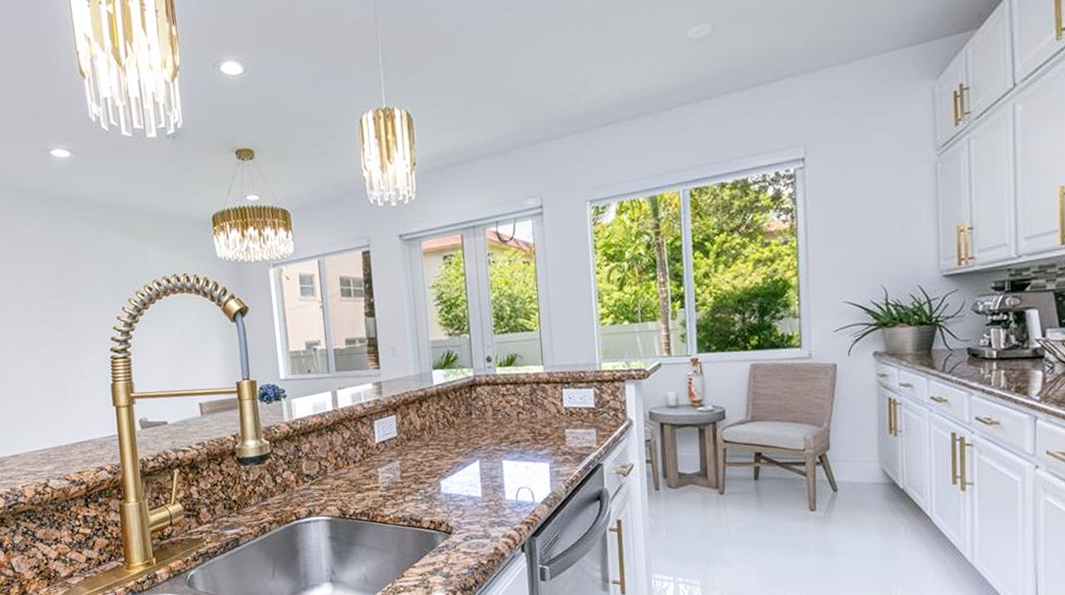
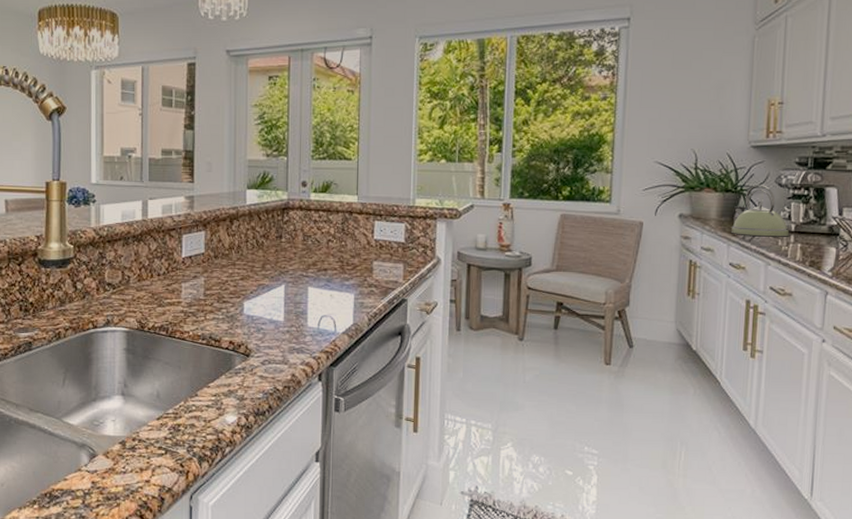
kettle: none [929,314,993,368] -> present [730,185,791,237]

